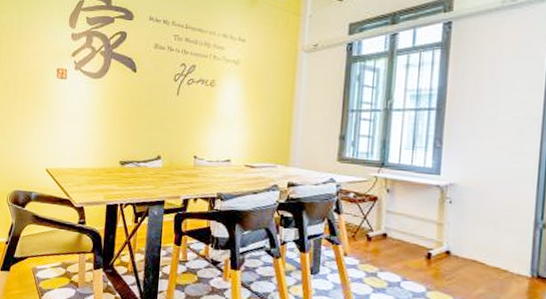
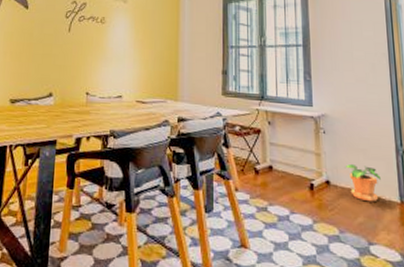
potted plant: none [470,235,511,275] -> present [345,163,381,202]

